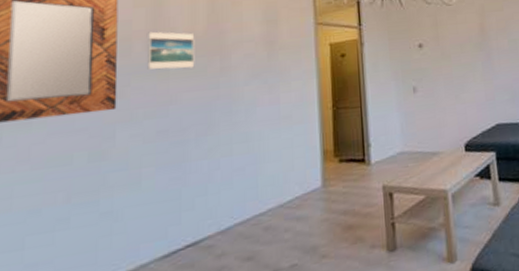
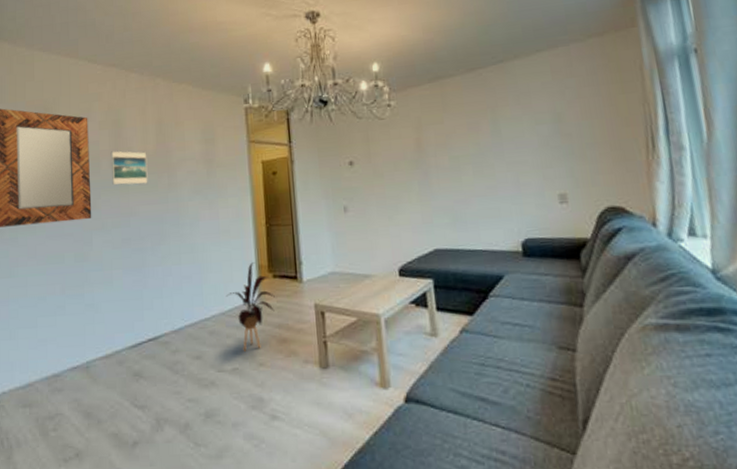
house plant: none [286,148,342,244] -> present [226,262,276,351]

